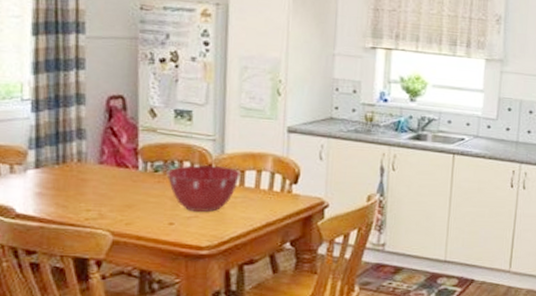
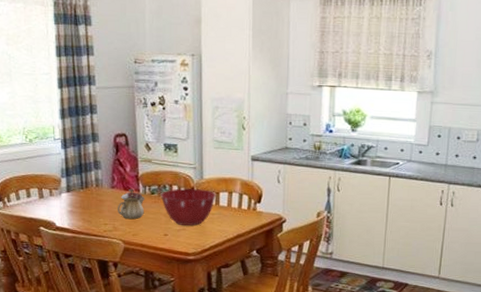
teapot: none [106,164,145,203] -> present [118,188,145,219]

